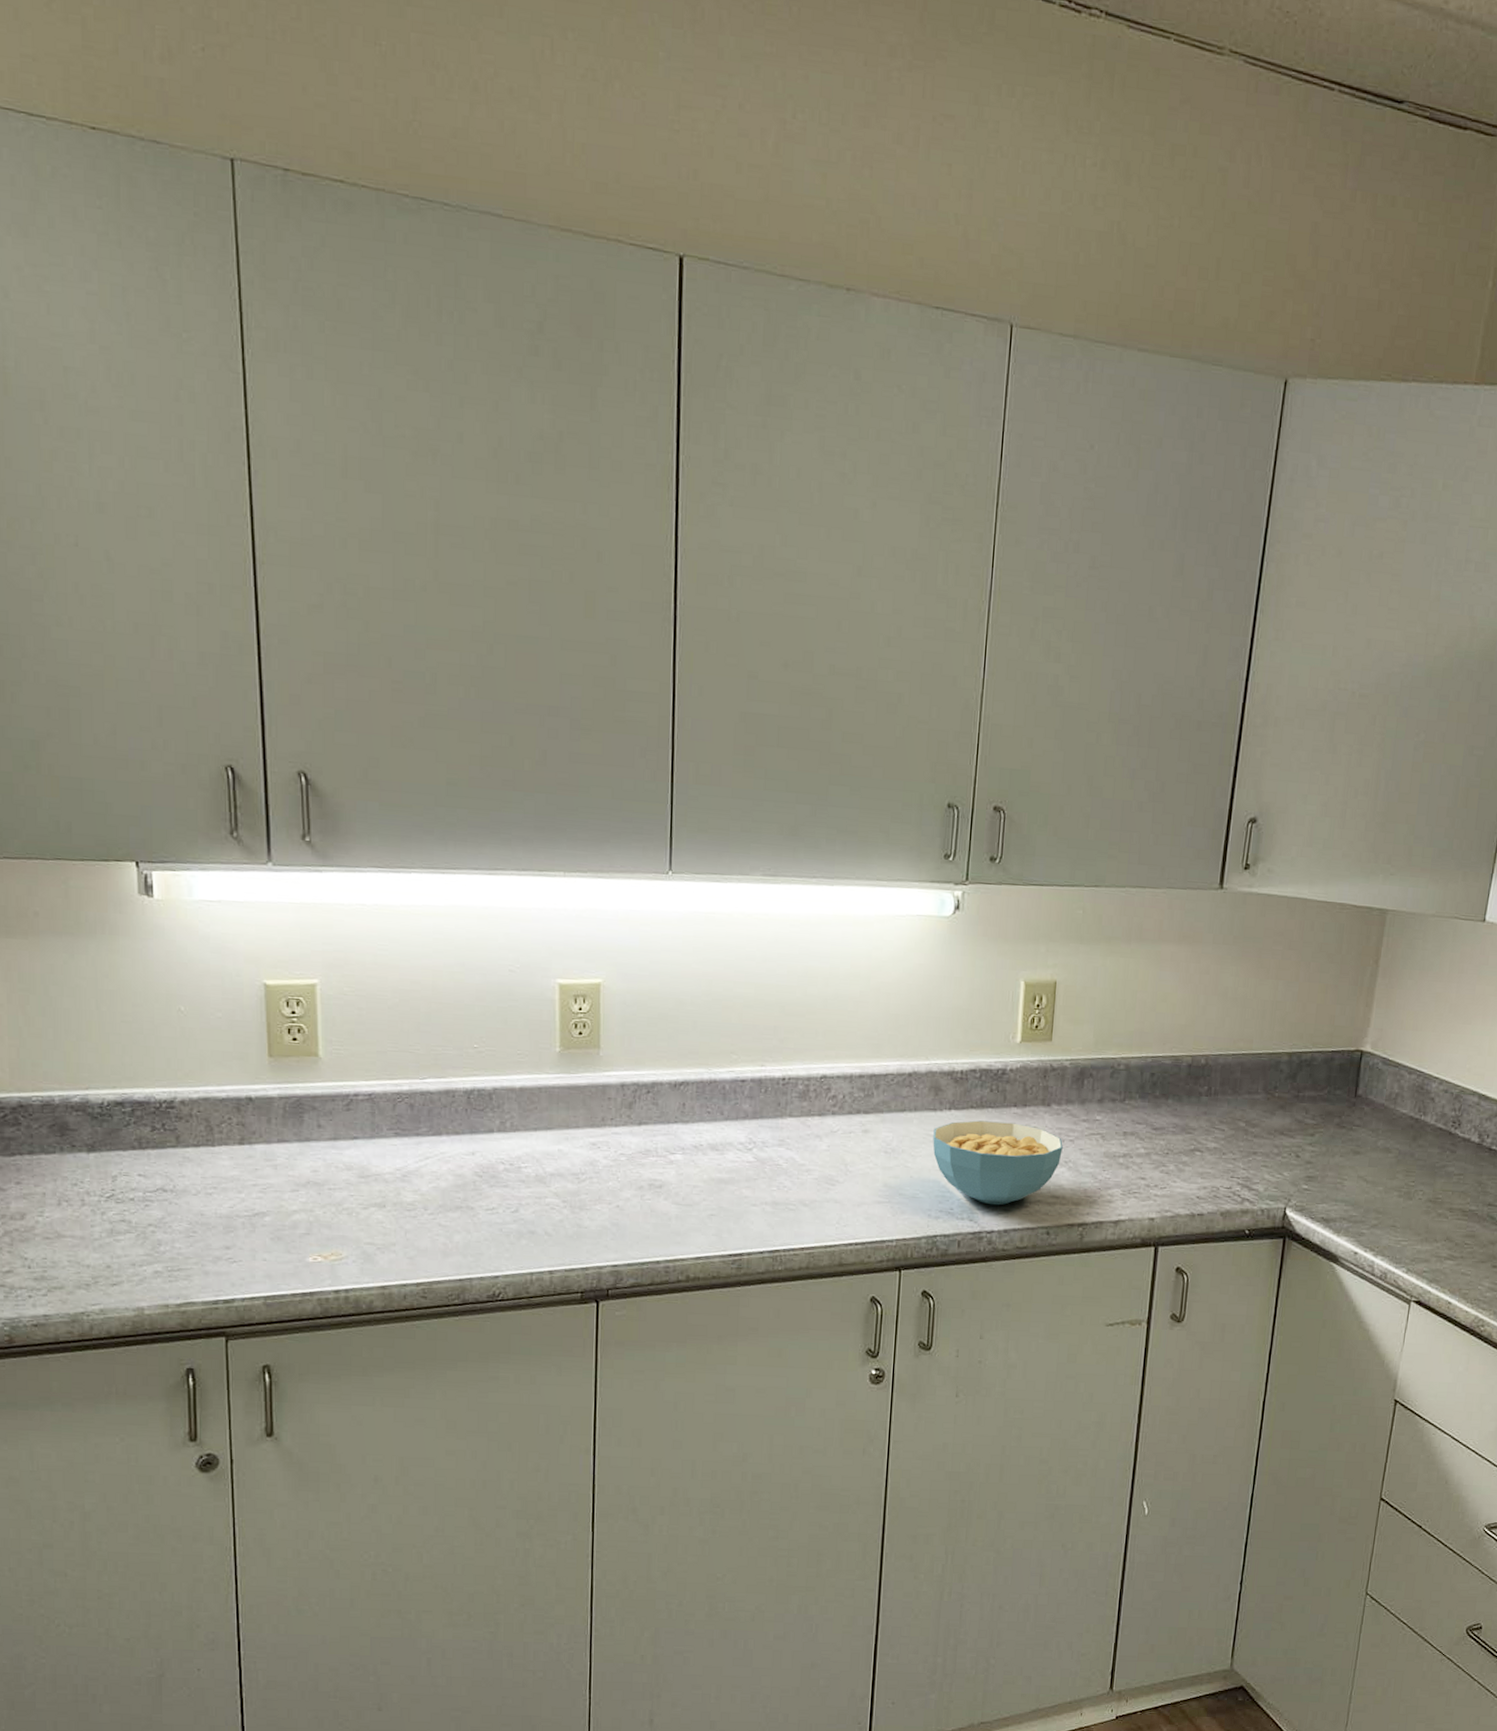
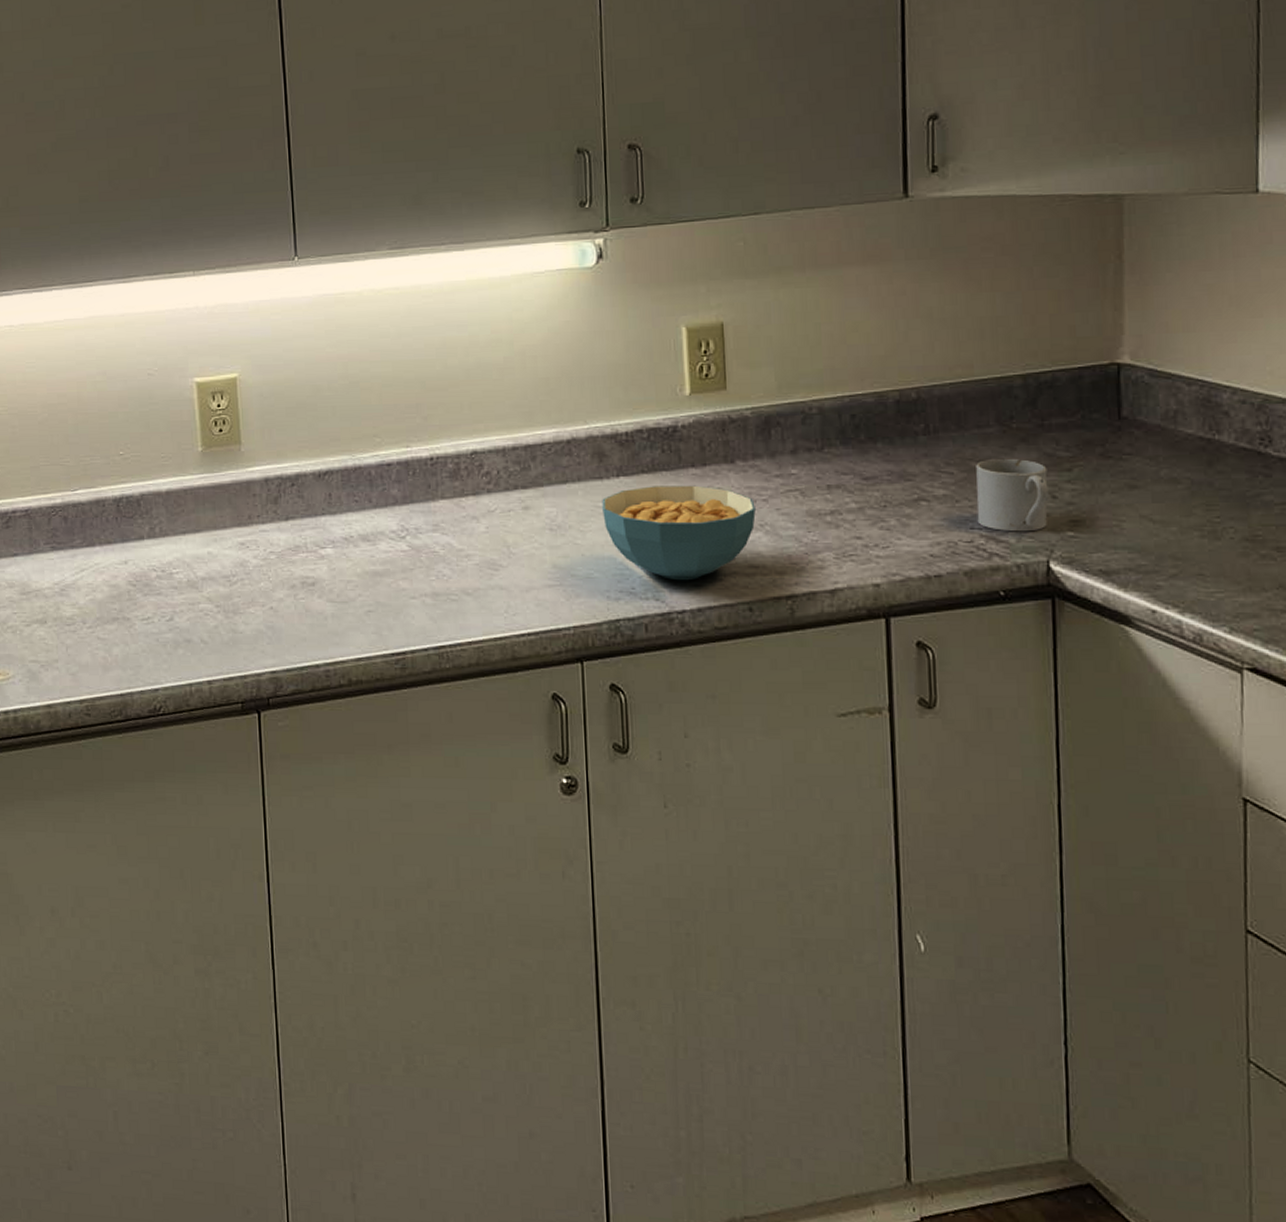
mug: none [1237,1121,1296,1183] -> present [976,459,1049,532]

